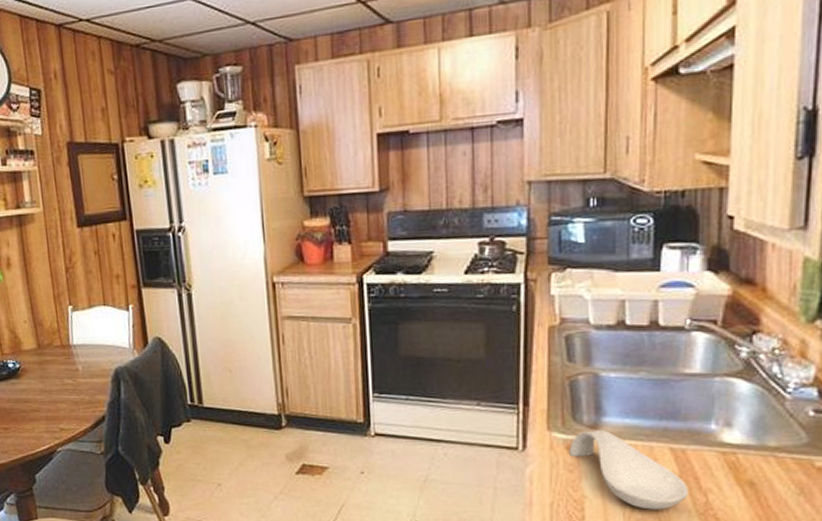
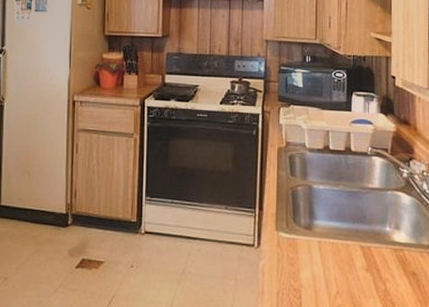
spoon rest: present [569,429,689,510] -> none [291,230,373,296]

